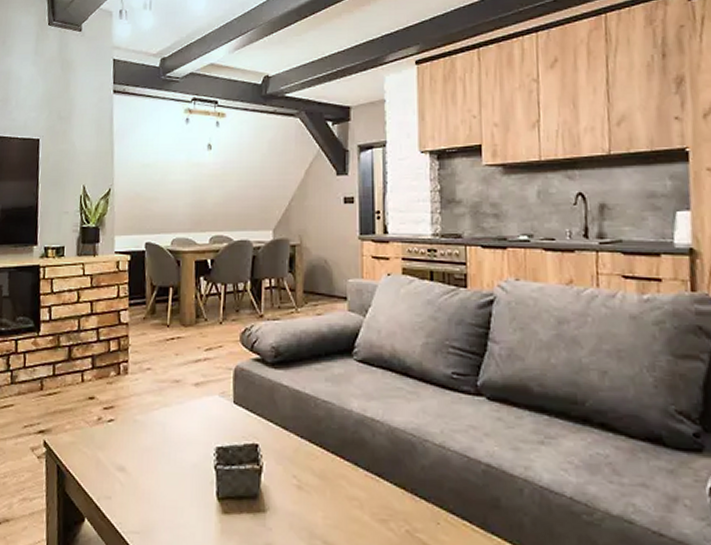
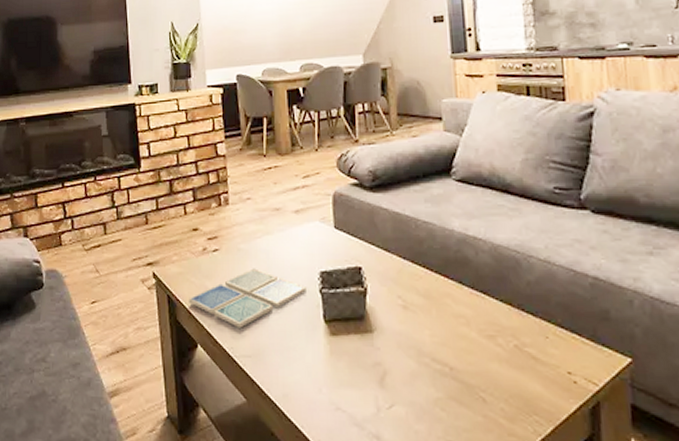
drink coaster: none [79,441,201,503] -> present [189,268,306,328]

